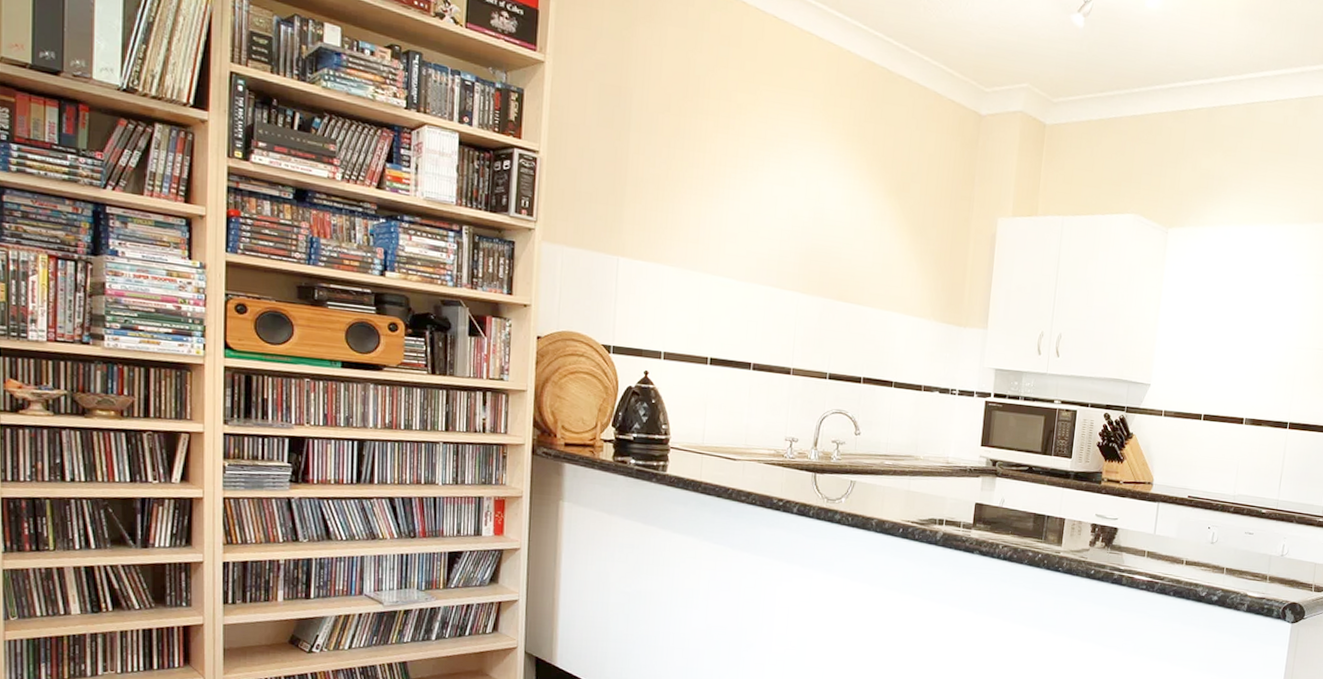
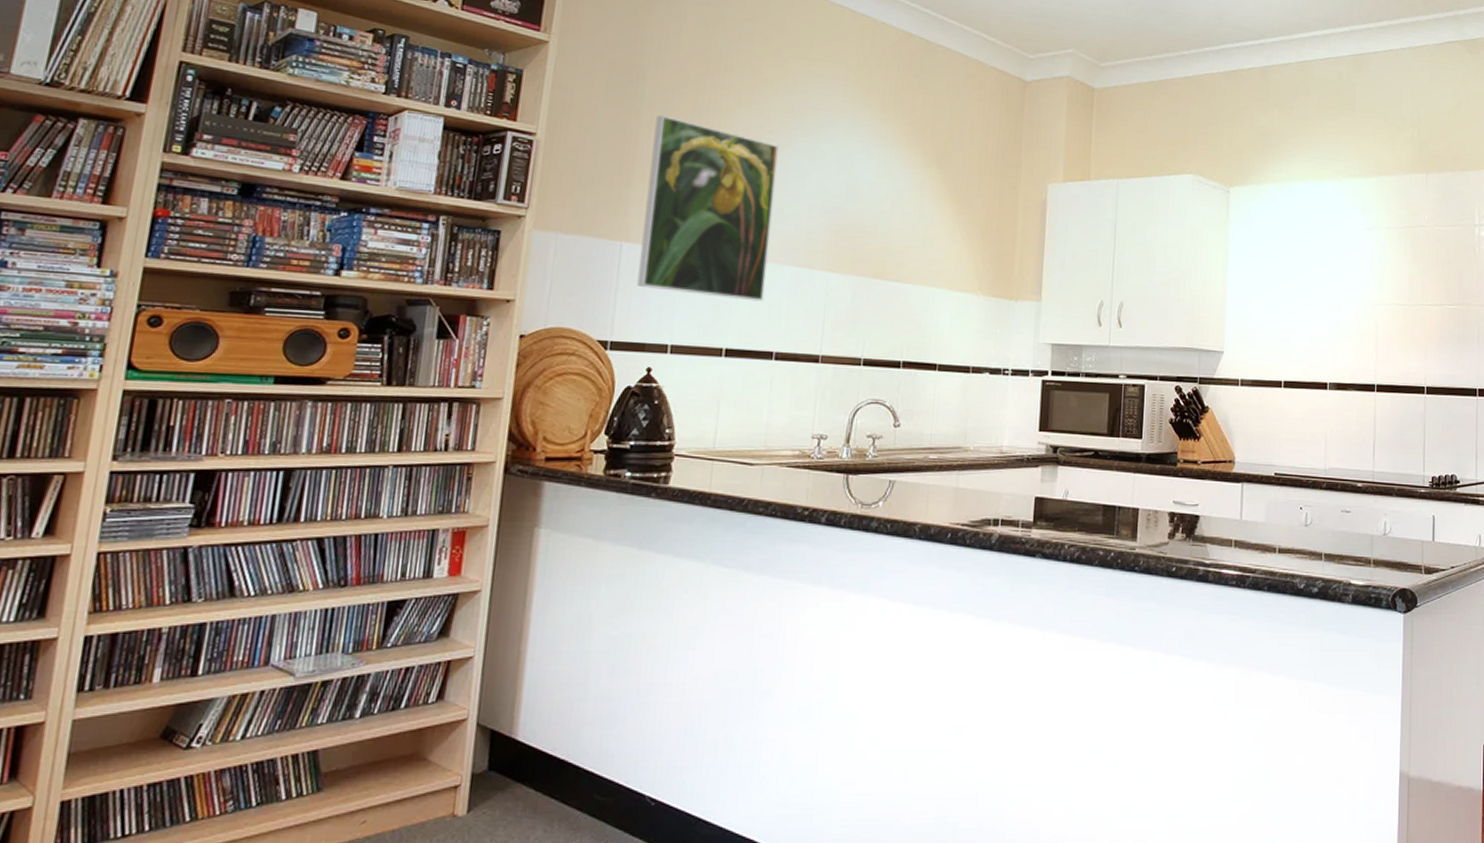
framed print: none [633,137,753,317] -> present [636,115,779,302]

